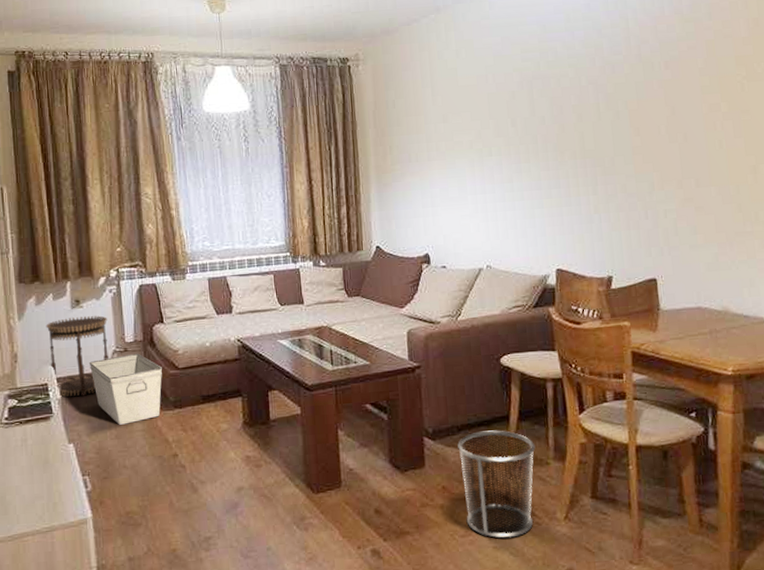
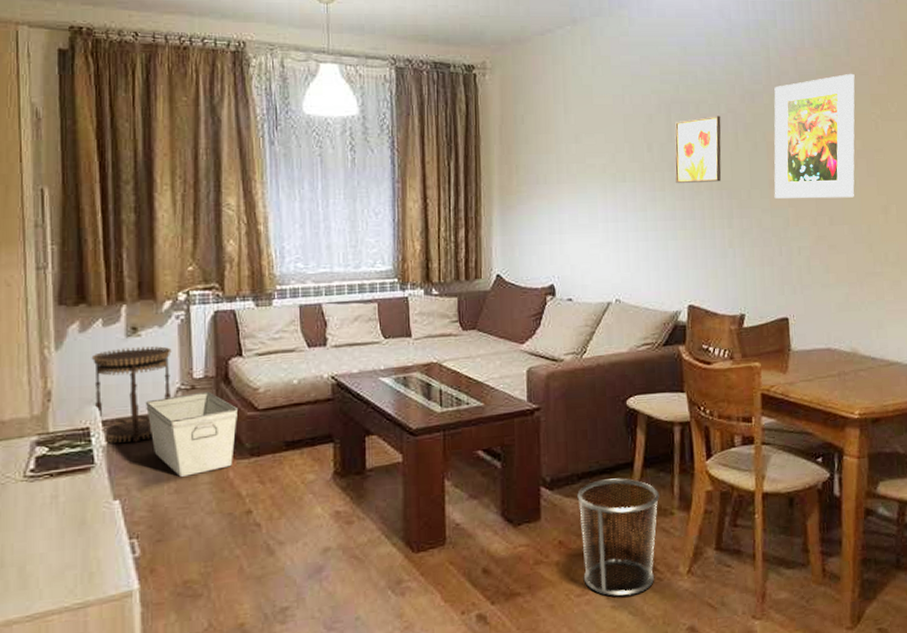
wall art: none [537,88,584,155] -> present [674,116,721,184]
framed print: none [634,37,721,164] -> present [774,73,855,199]

